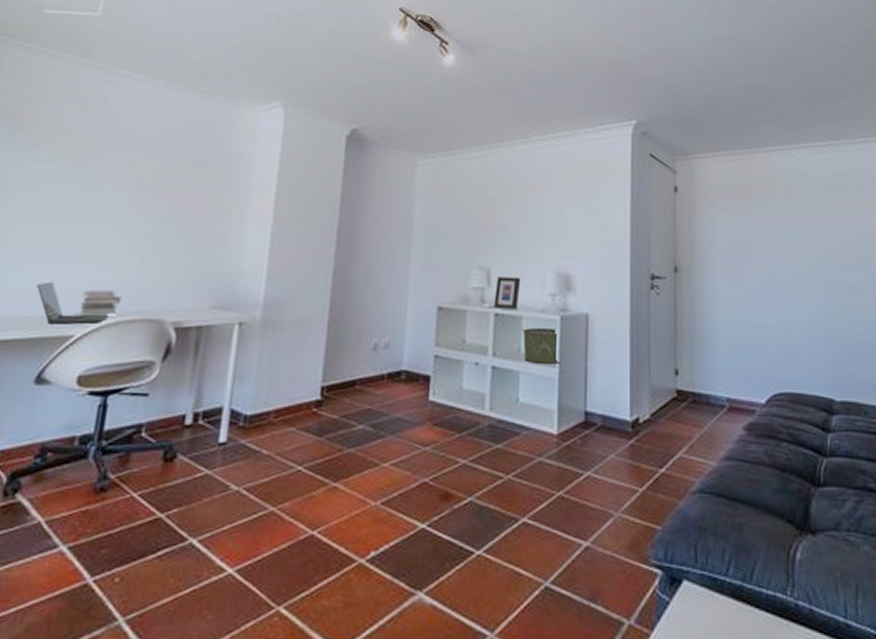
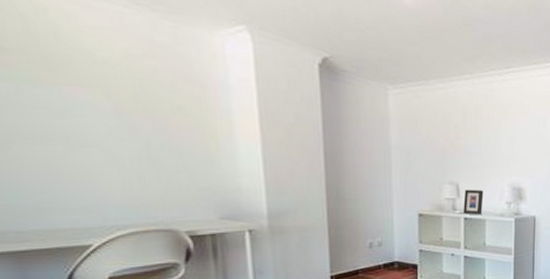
laptop: present [37,281,109,325] -> none [37,199,122,236]
books: present [74,289,122,317] -> none [86,205,130,229]
basket: present [522,327,560,364] -> none [486,227,515,253]

